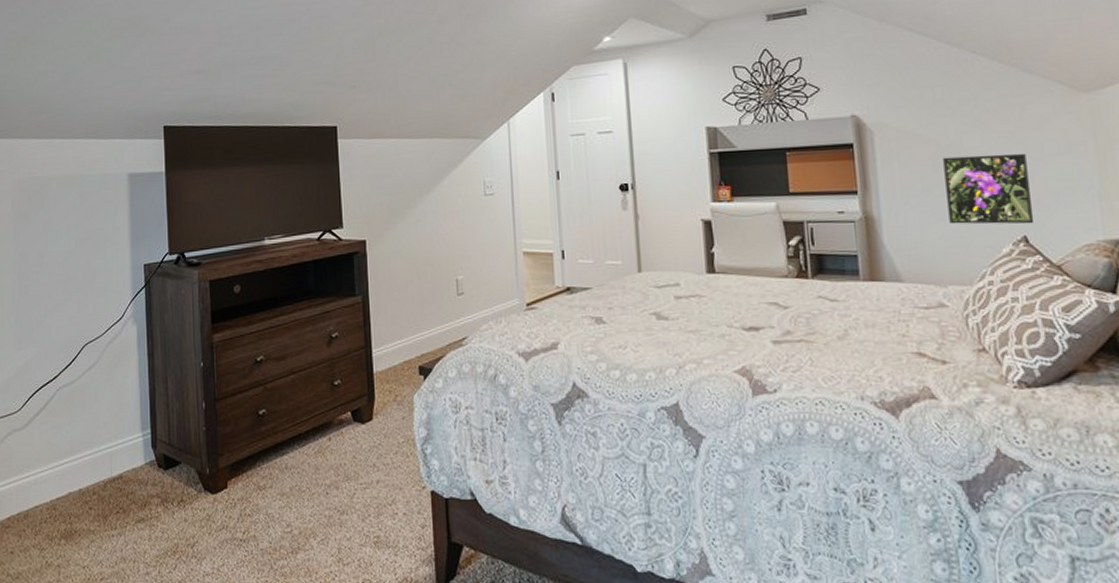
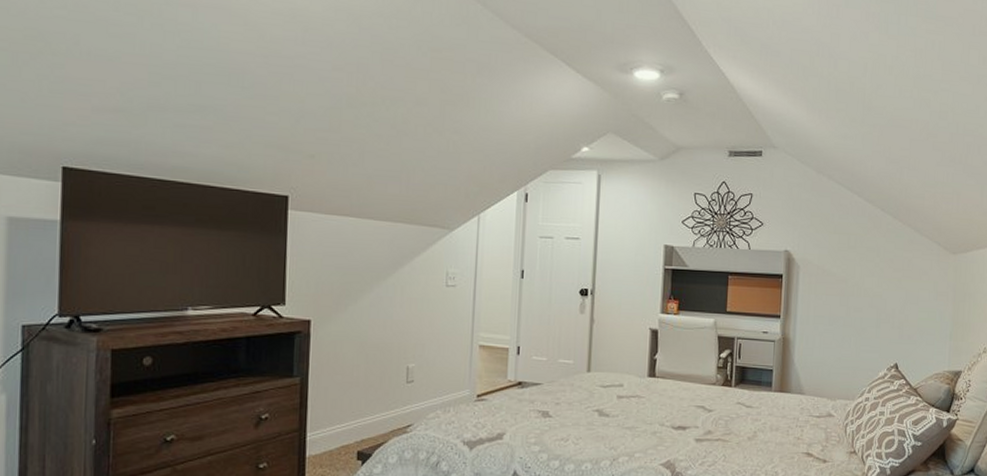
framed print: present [943,153,1033,225] -> none [845,294,906,354]

